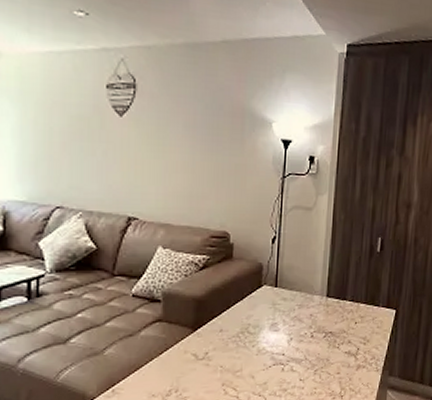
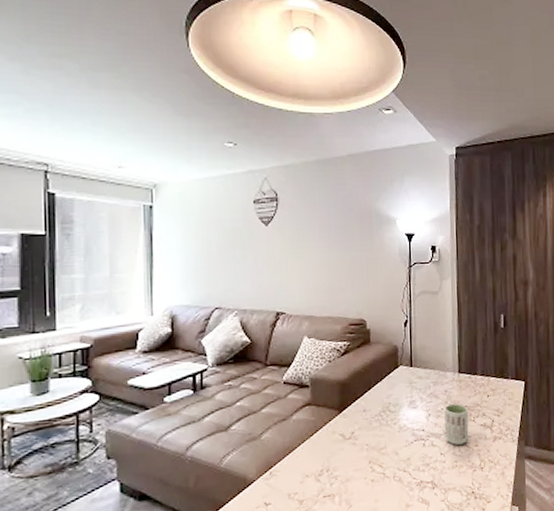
cup: none [306,328,333,372] -> present [444,403,469,445]

